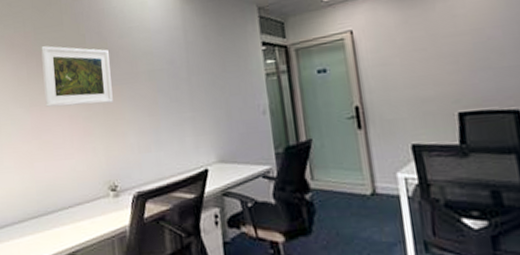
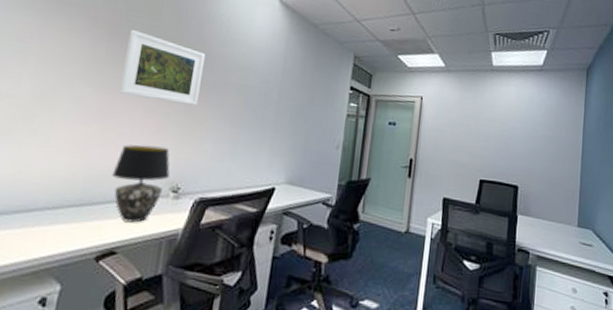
table lamp: none [57,149,105,226] -> present [112,145,170,223]

